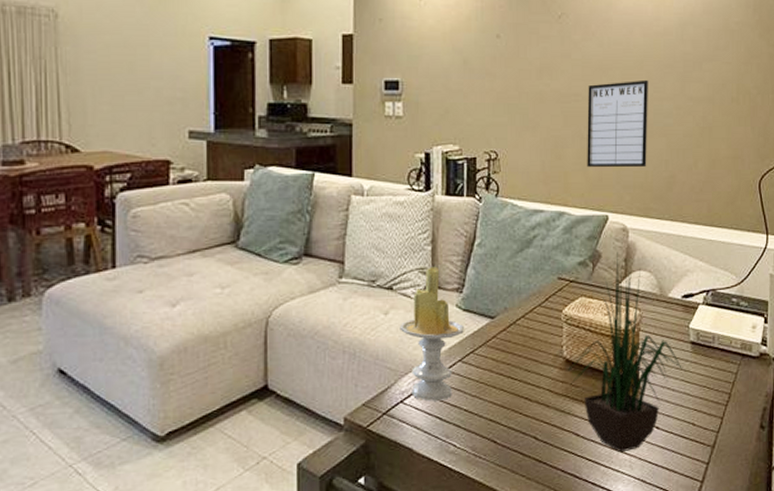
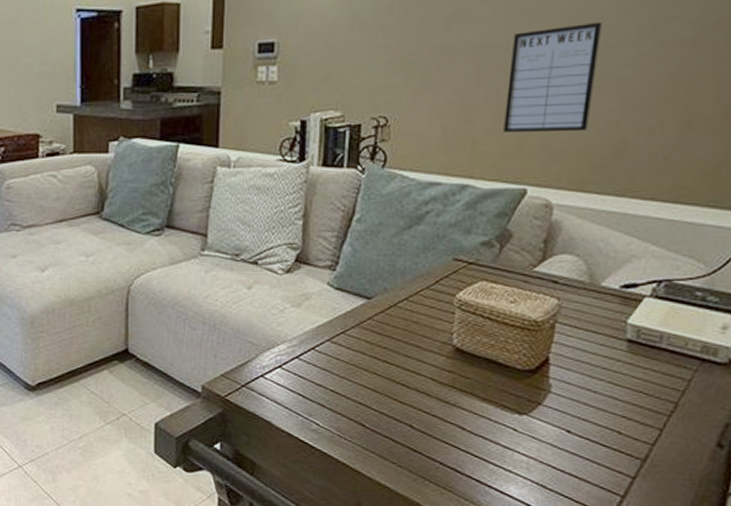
candle: present [400,266,464,402] -> none [263,242,335,379]
potted plant: present [568,252,686,453] -> none [457,232,616,453]

